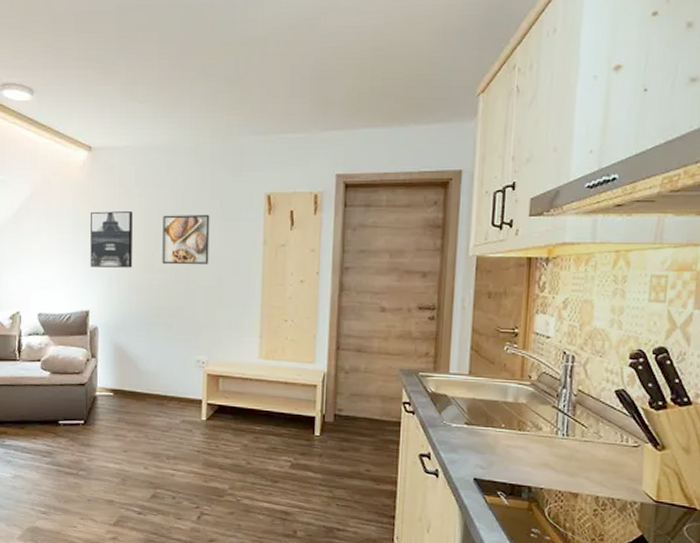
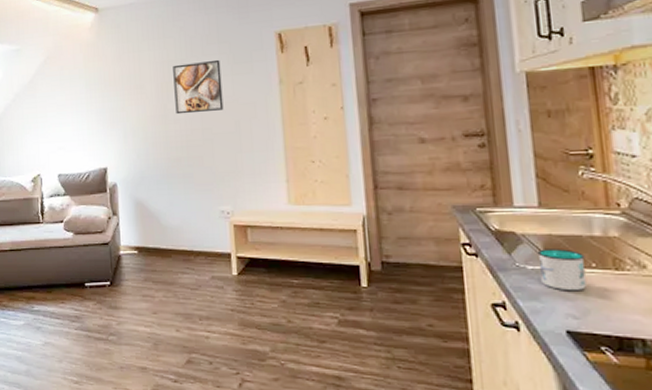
wall art: present [90,211,133,268] -> none [102,65,147,124]
mug: none [461,410,498,446] -> present [537,249,586,290]

